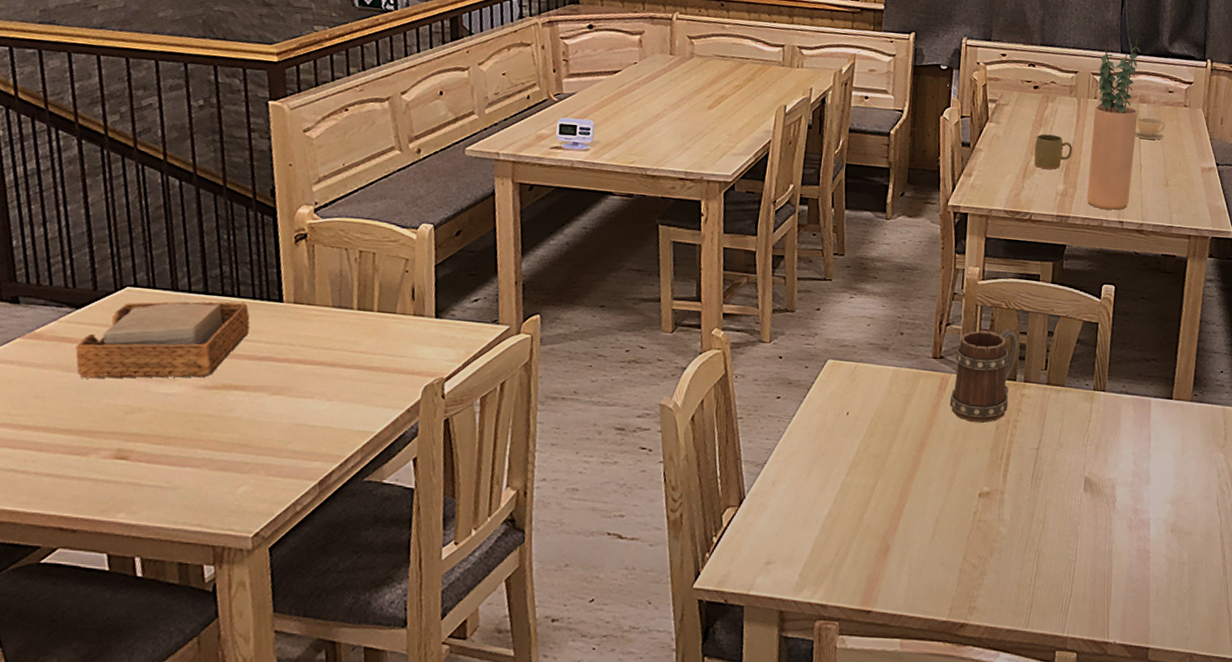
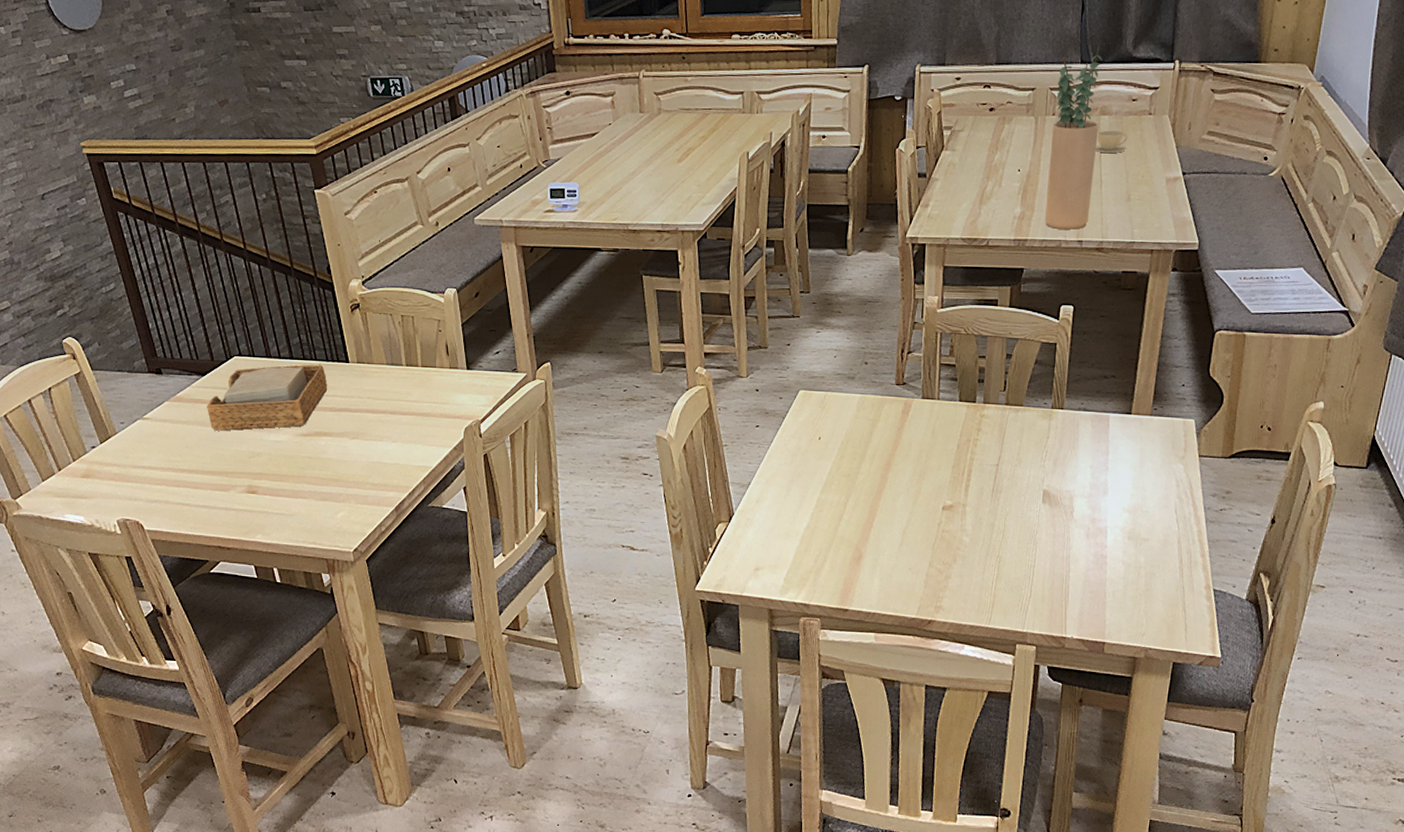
beer mug: present [949,329,1019,423] -> none [912,354,978,442]
mug: present [1034,134,1073,170] -> none [990,157,1031,193]

